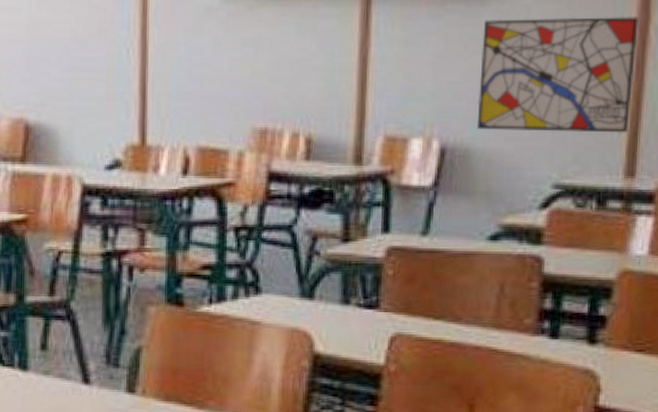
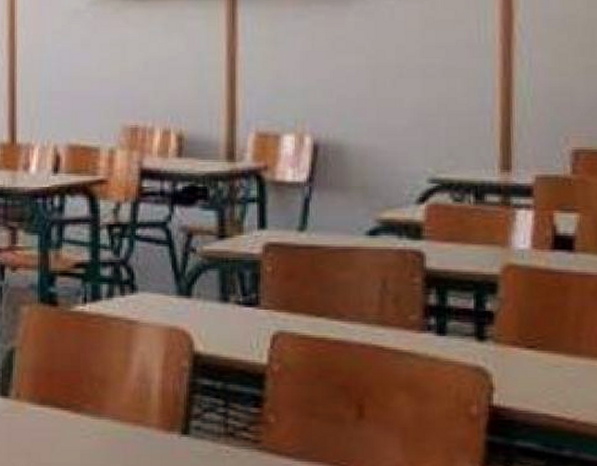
wall art: present [476,17,639,133] -> none [348,16,502,128]

